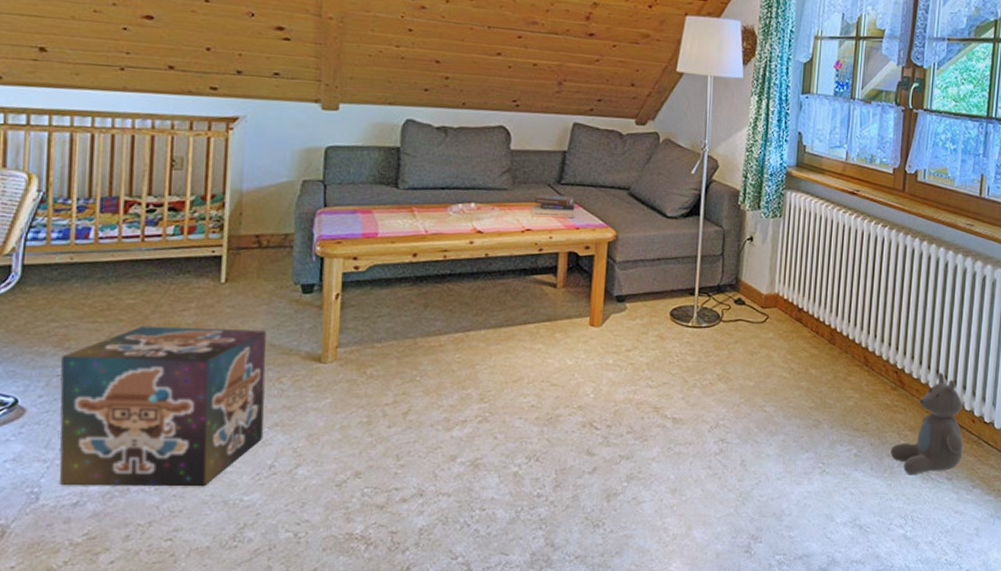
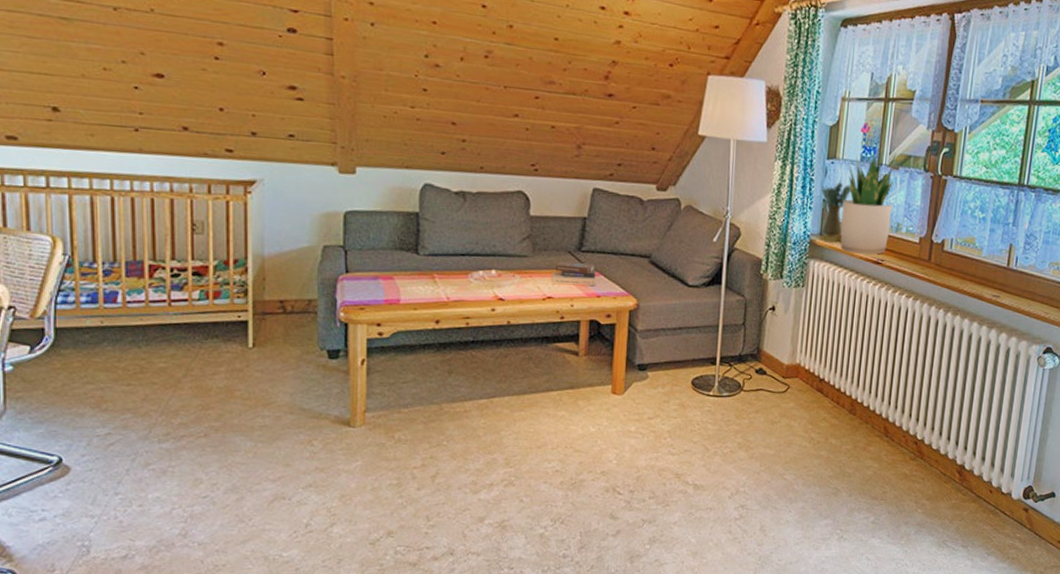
toy box: present [59,325,266,486] -> none [99,388,298,542]
vase: none [796,114,825,174] -> present [821,180,851,243]
planter: none [816,87,868,186] -> present [840,151,897,255]
stuffed animal: present [890,372,963,474] -> none [907,443,981,542]

